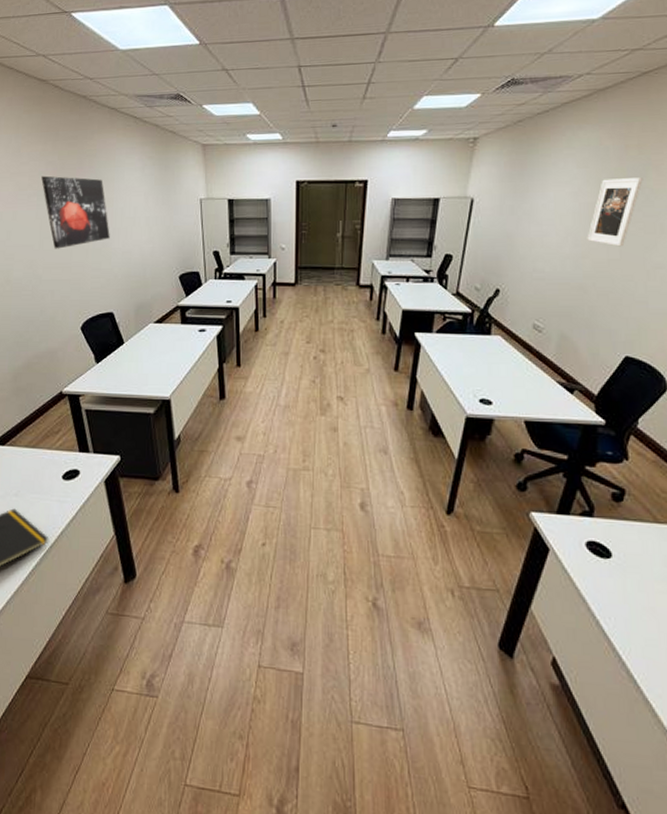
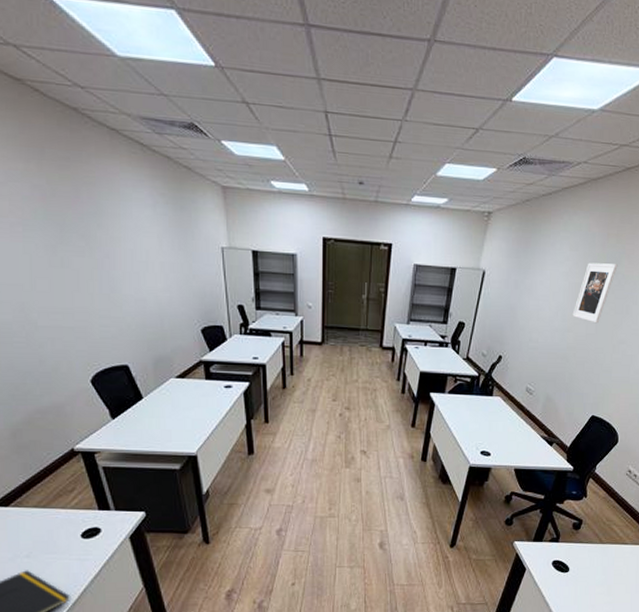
wall art: present [41,175,110,249] -> none [26,201,119,291]

